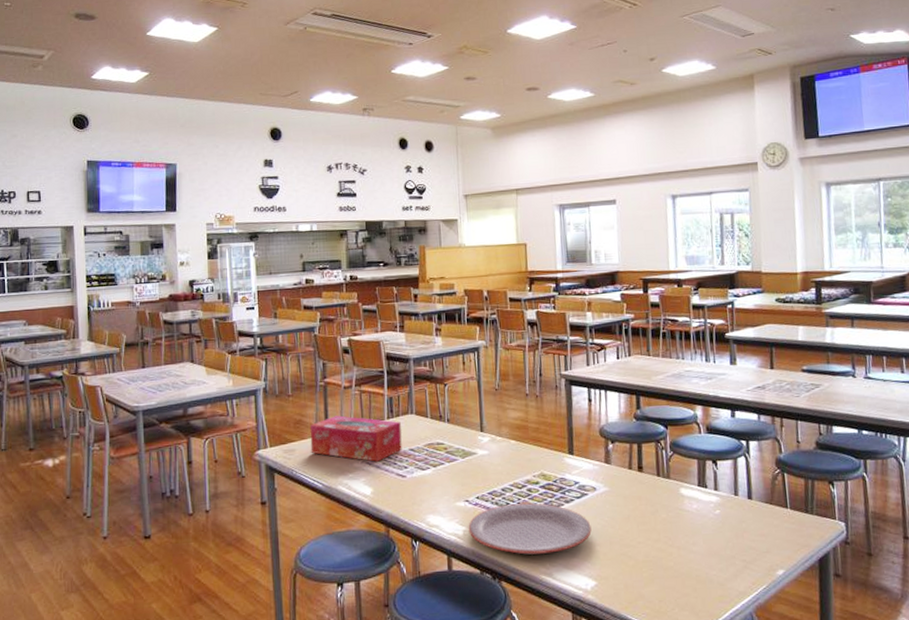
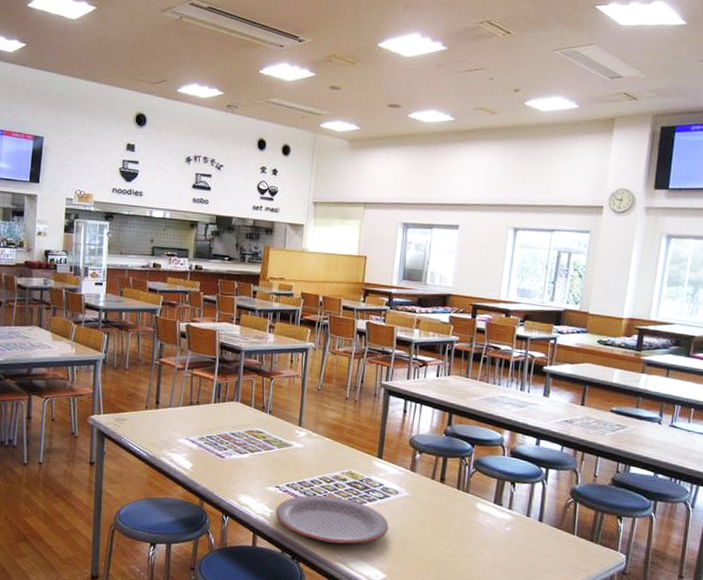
tissue box: present [309,415,402,462] -> none [140,393,226,441]

